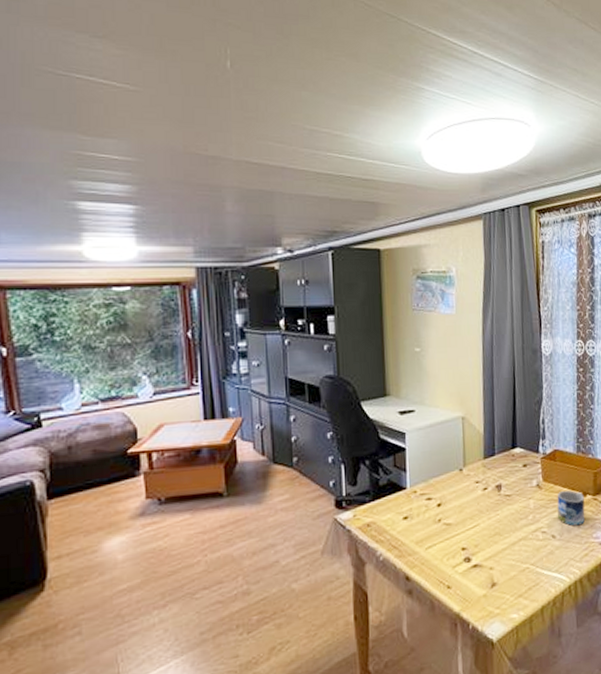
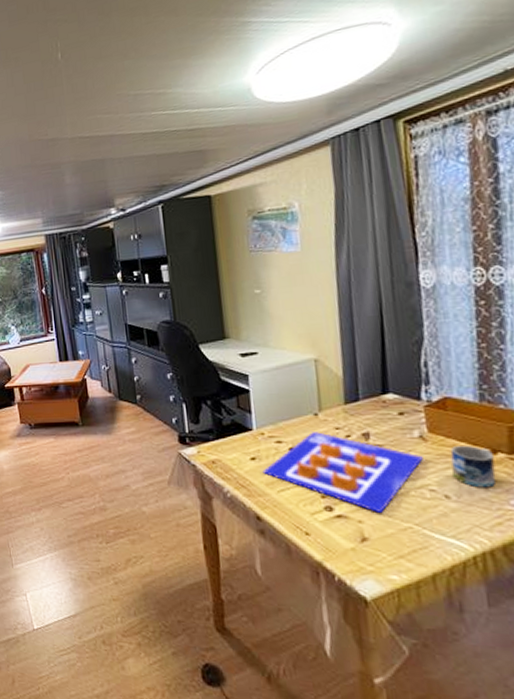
poster: none [413,486,539,559] -> present [262,432,423,514]

